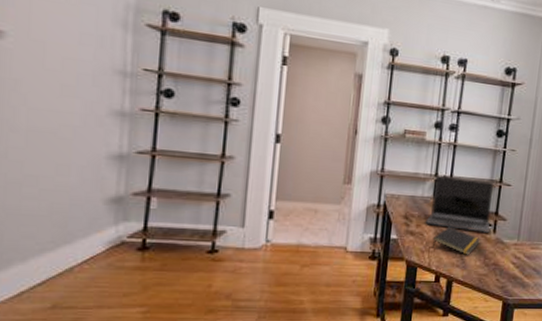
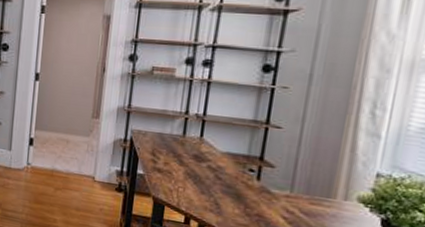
laptop: present [425,174,494,233] -> none [174,112,258,179]
notepad: present [432,226,480,255] -> none [182,167,240,201]

